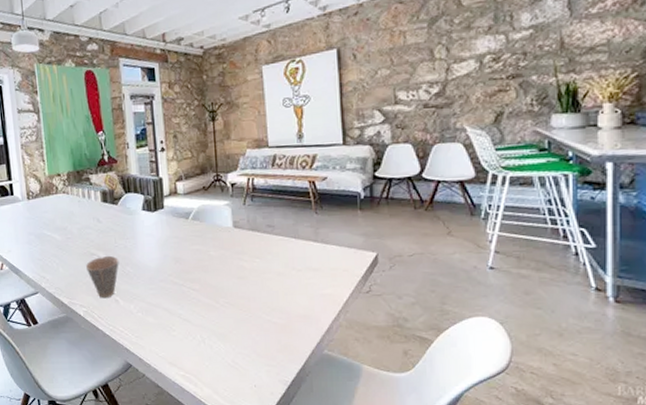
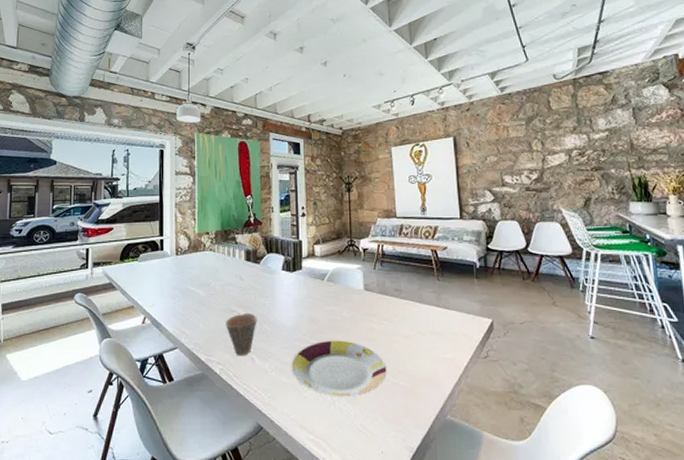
plate: none [156,279,260,335] -> present [290,340,387,397]

